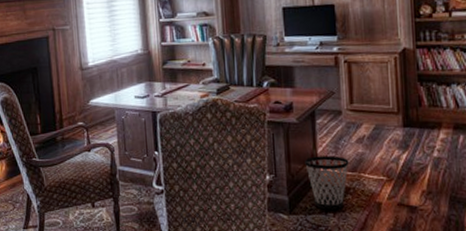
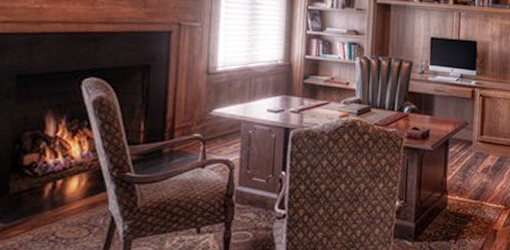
wastebasket: present [305,155,349,210] -> none [434,183,474,237]

